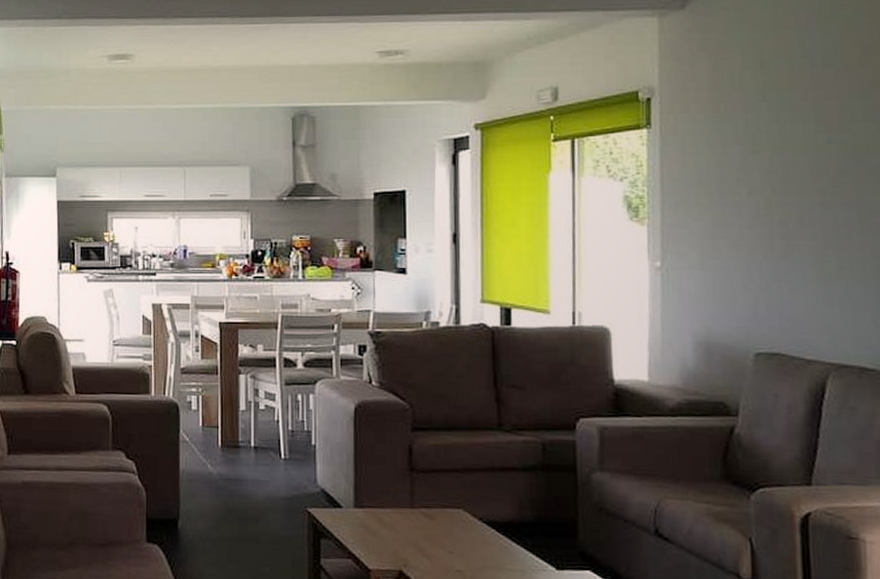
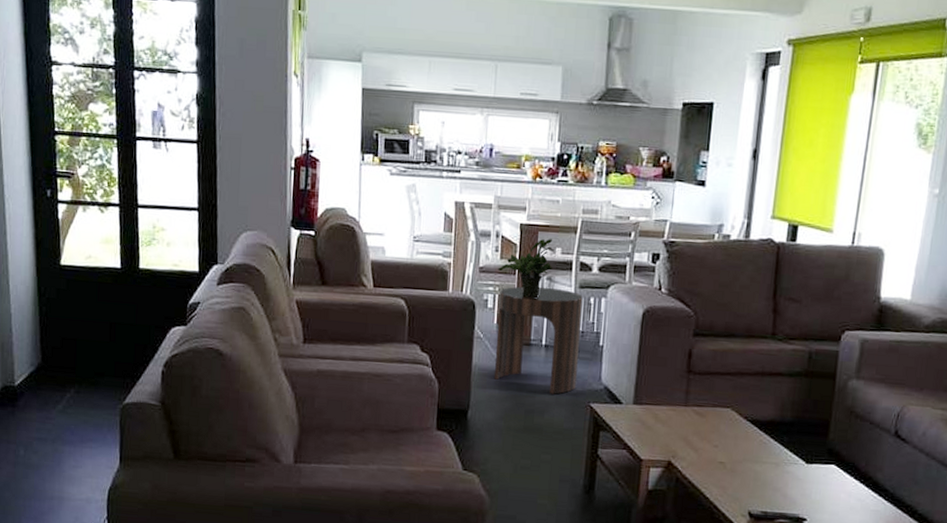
potted plant: none [199,336,255,397] -> present [498,239,552,298]
side table: none [202,385,291,500] -> present [494,286,583,394]

